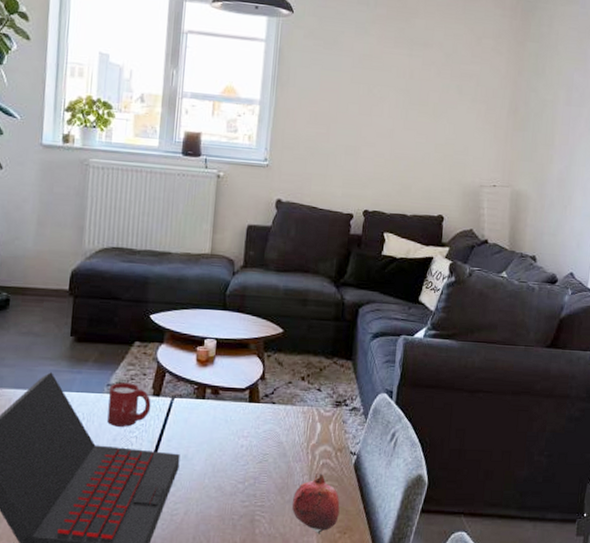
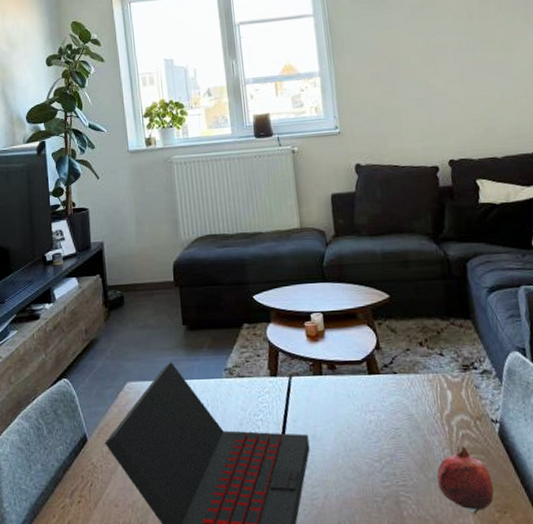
cup: present [107,382,151,427] -> none [228,365,271,411]

